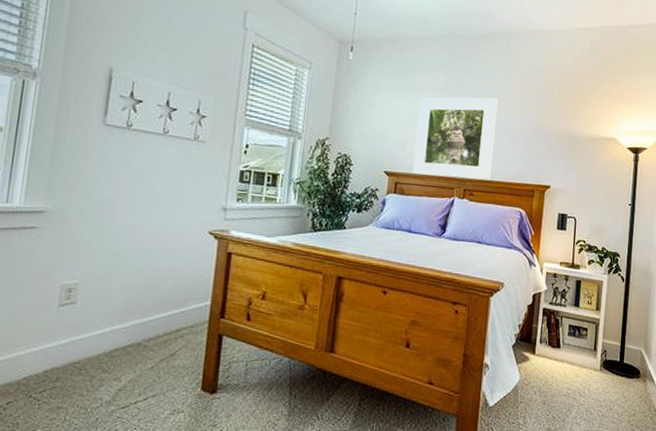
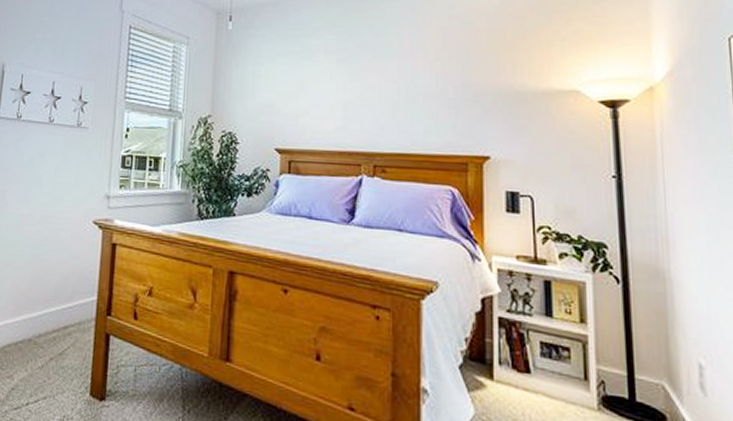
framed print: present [412,97,498,180] -> none [308,54,407,153]

